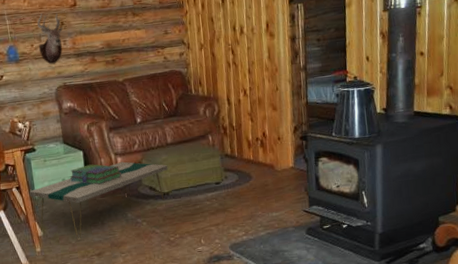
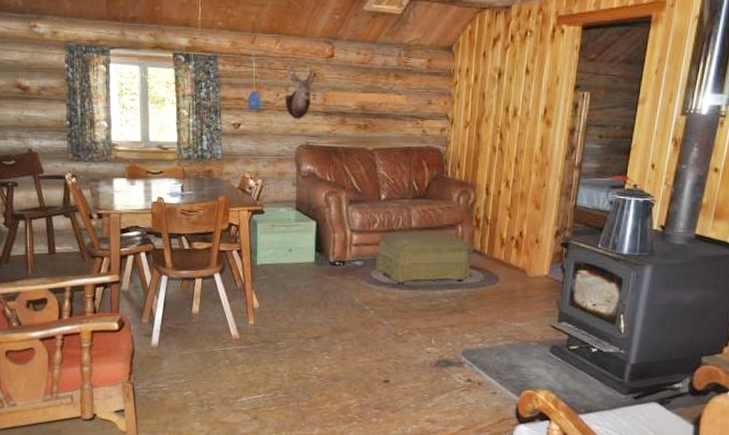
coffee table: present [29,161,168,240] -> none [250,240,408,318]
stack of books: present [69,164,121,185] -> none [297,237,354,261]

